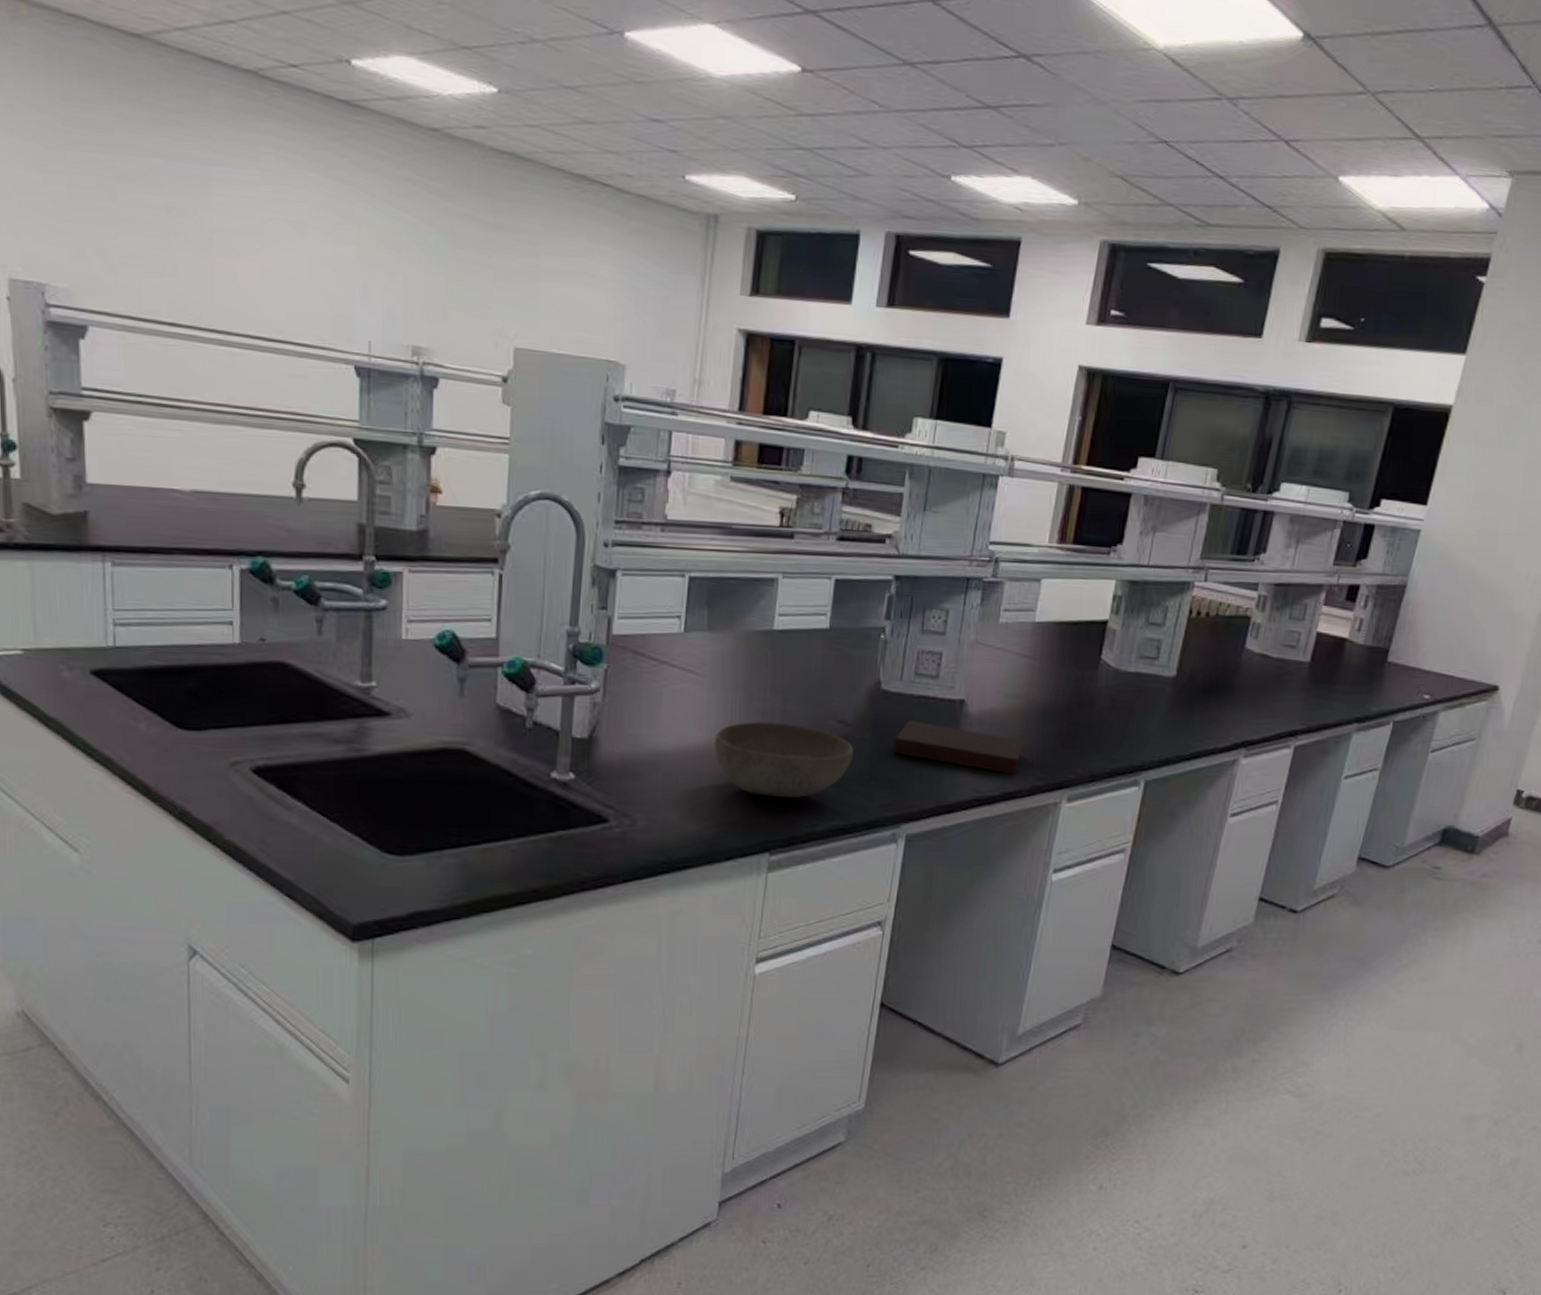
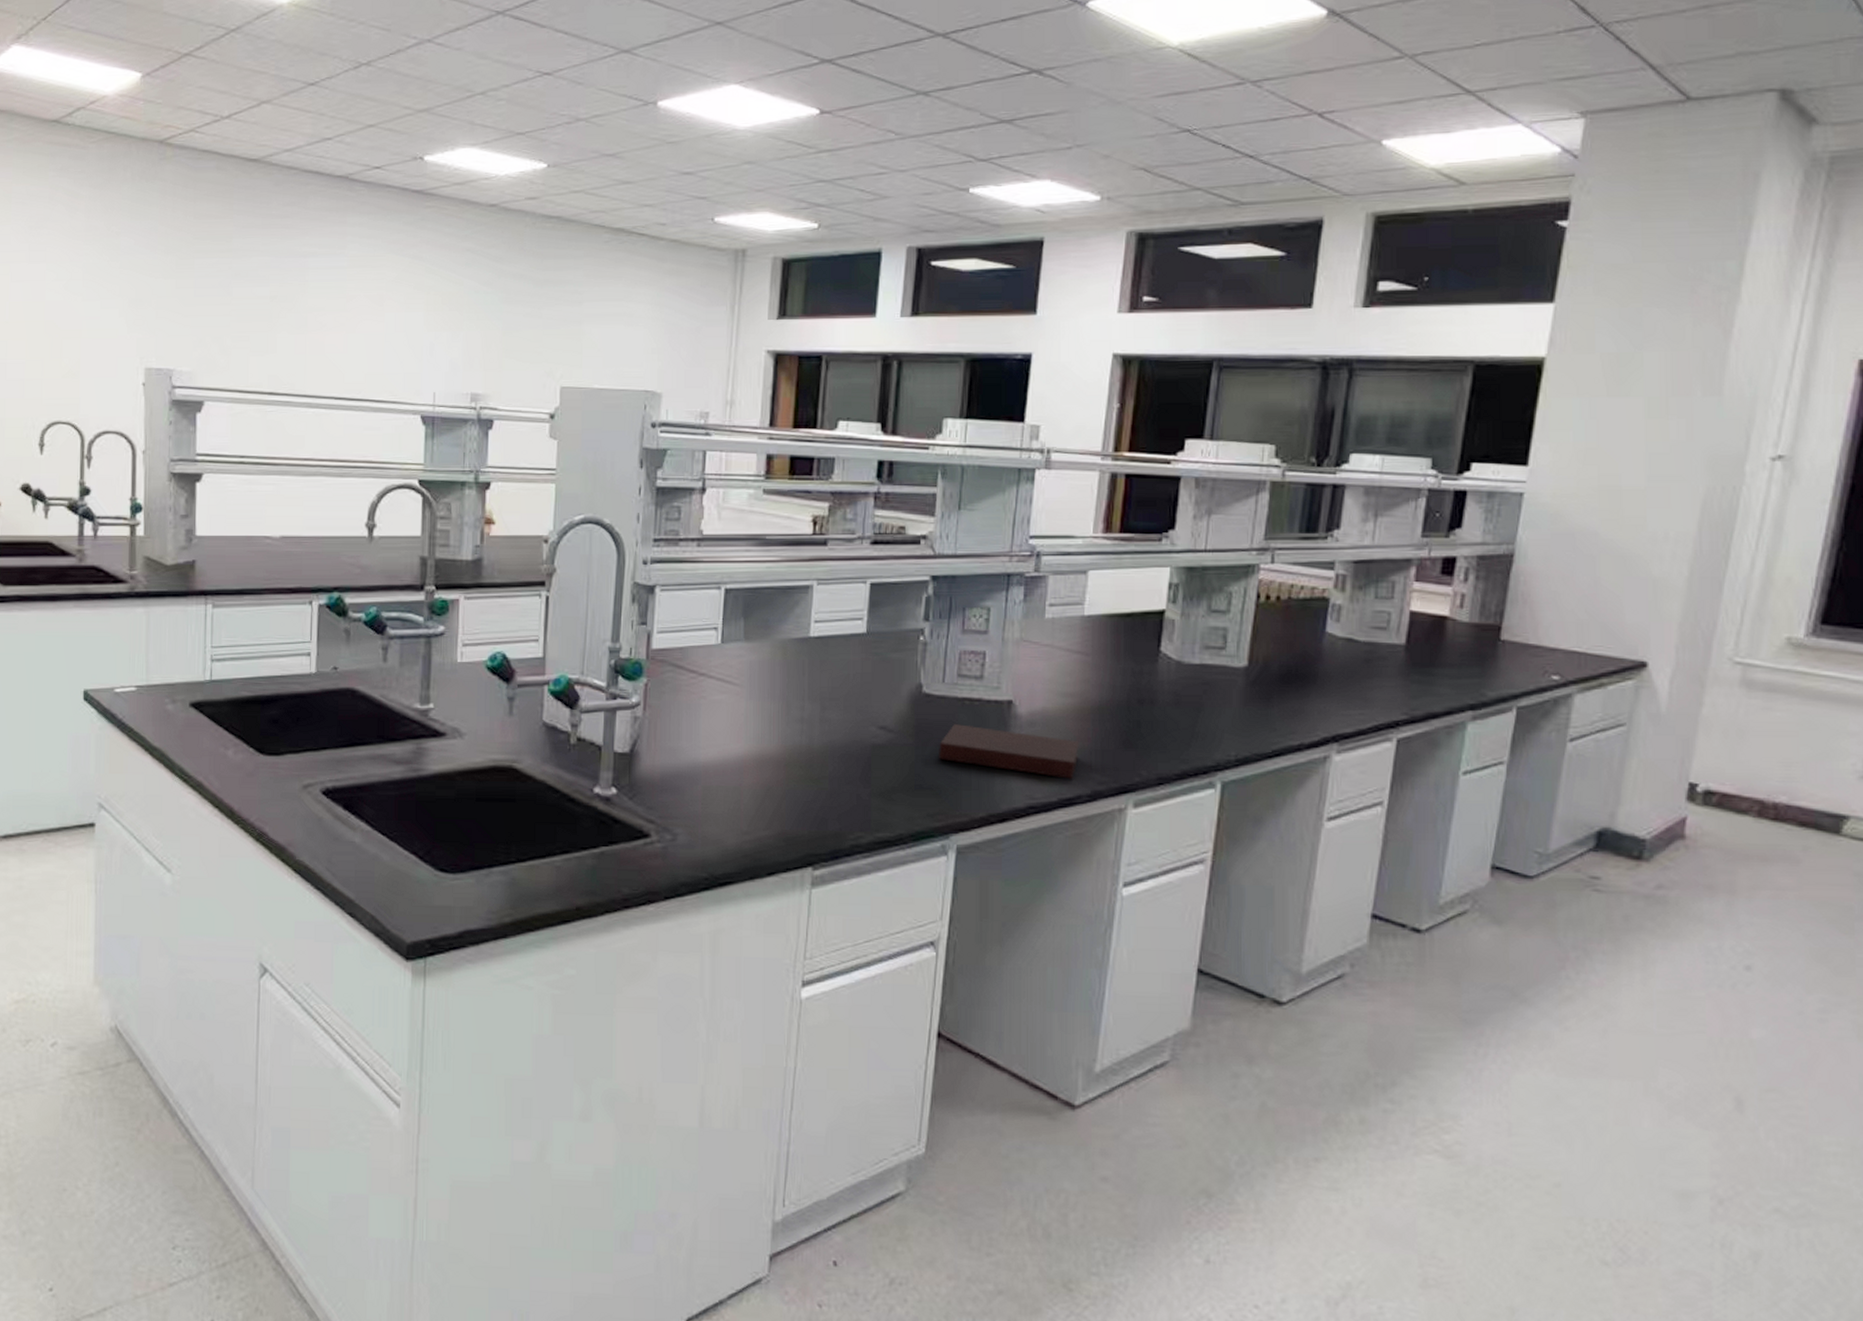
bowl: present [714,721,854,799] -> none [753,730,897,809]

